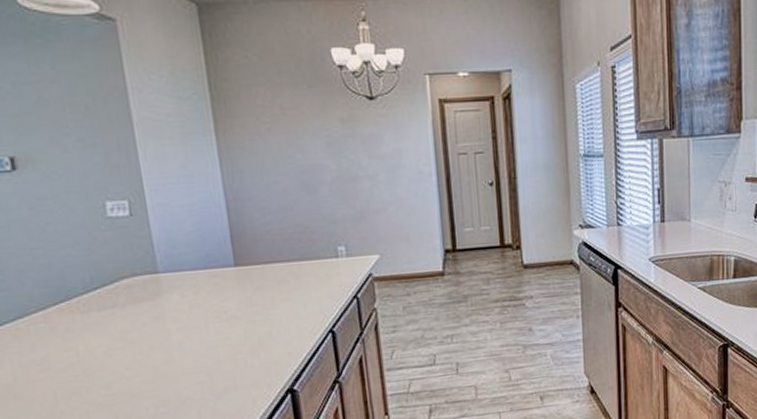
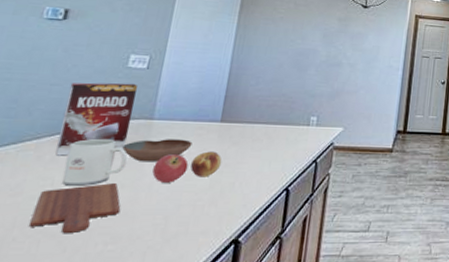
cereal box: none [52,235,139,325] -> present [55,82,137,156]
cutting board: none [68,346,159,401] -> present [29,183,121,233]
mug: none [80,300,148,355] -> present [62,138,129,186]
bowl: none [136,290,211,320] -> present [122,139,193,161]
fruit: none [177,308,215,340] -> present [152,154,189,183]
fruit: none [216,300,251,330] -> present [190,151,222,178]

